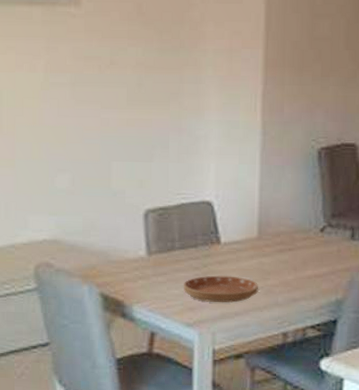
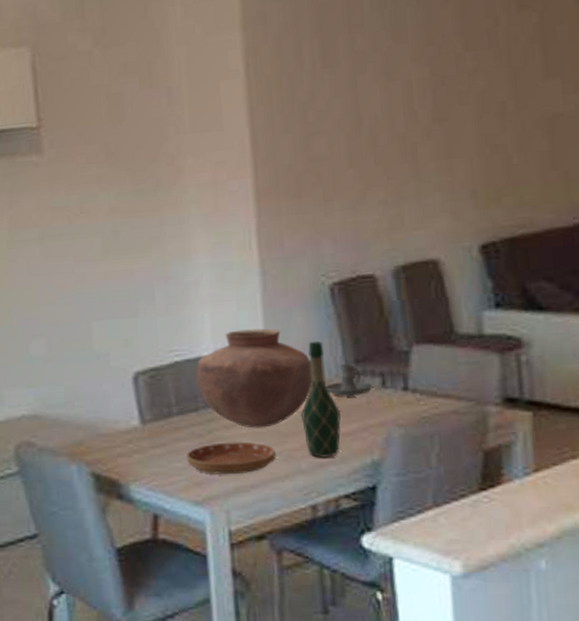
vase: none [197,181,295,266] -> present [195,328,312,428]
wine bottle: none [283,196,315,294] -> present [301,341,341,458]
candle holder: none [305,217,344,244] -> present [326,363,373,396]

